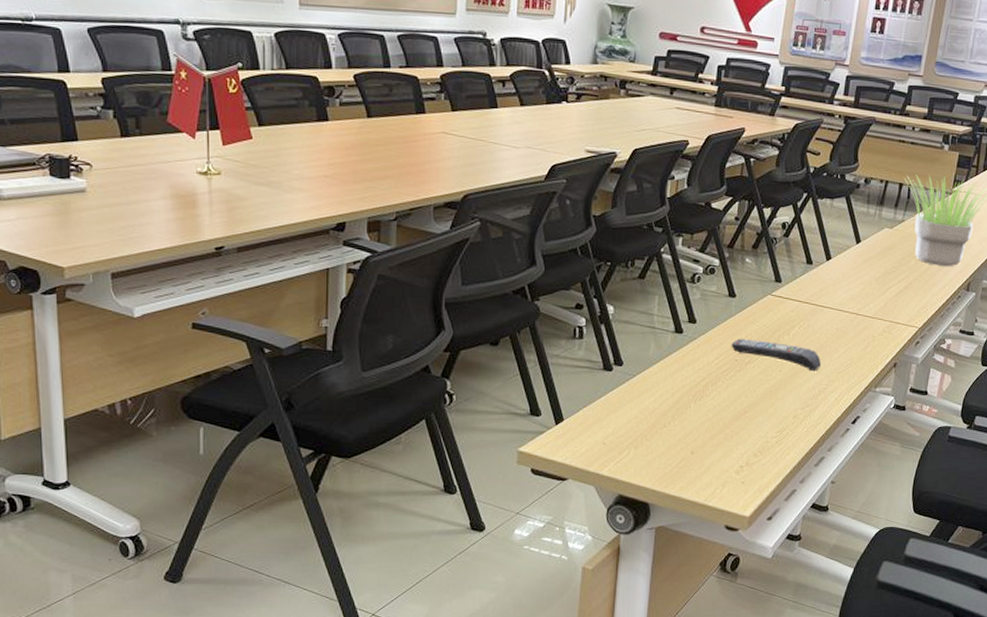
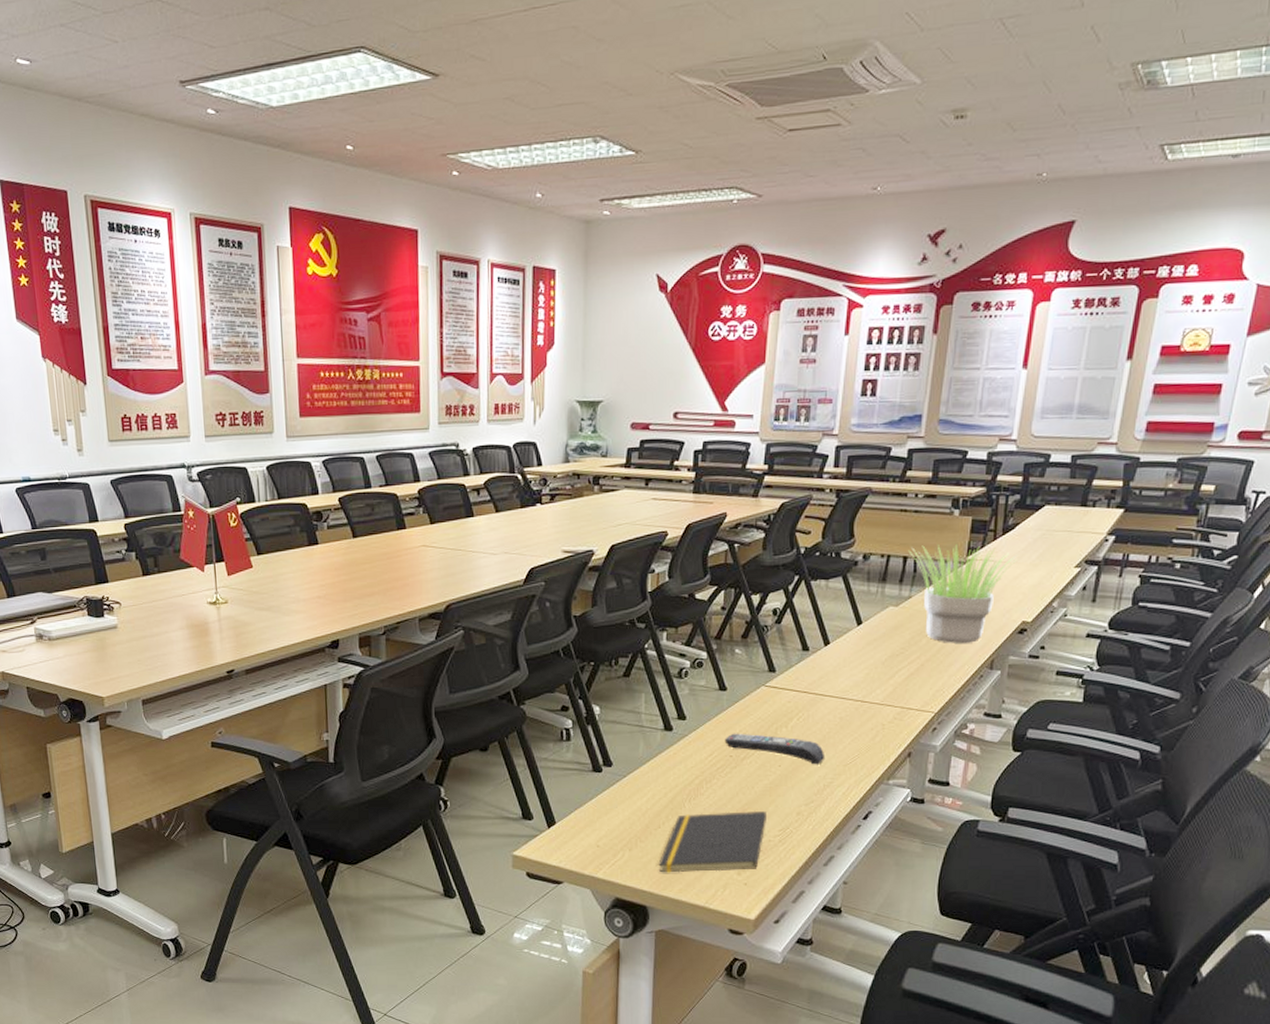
notepad: none [662,412,767,471] -> present [658,810,768,873]

